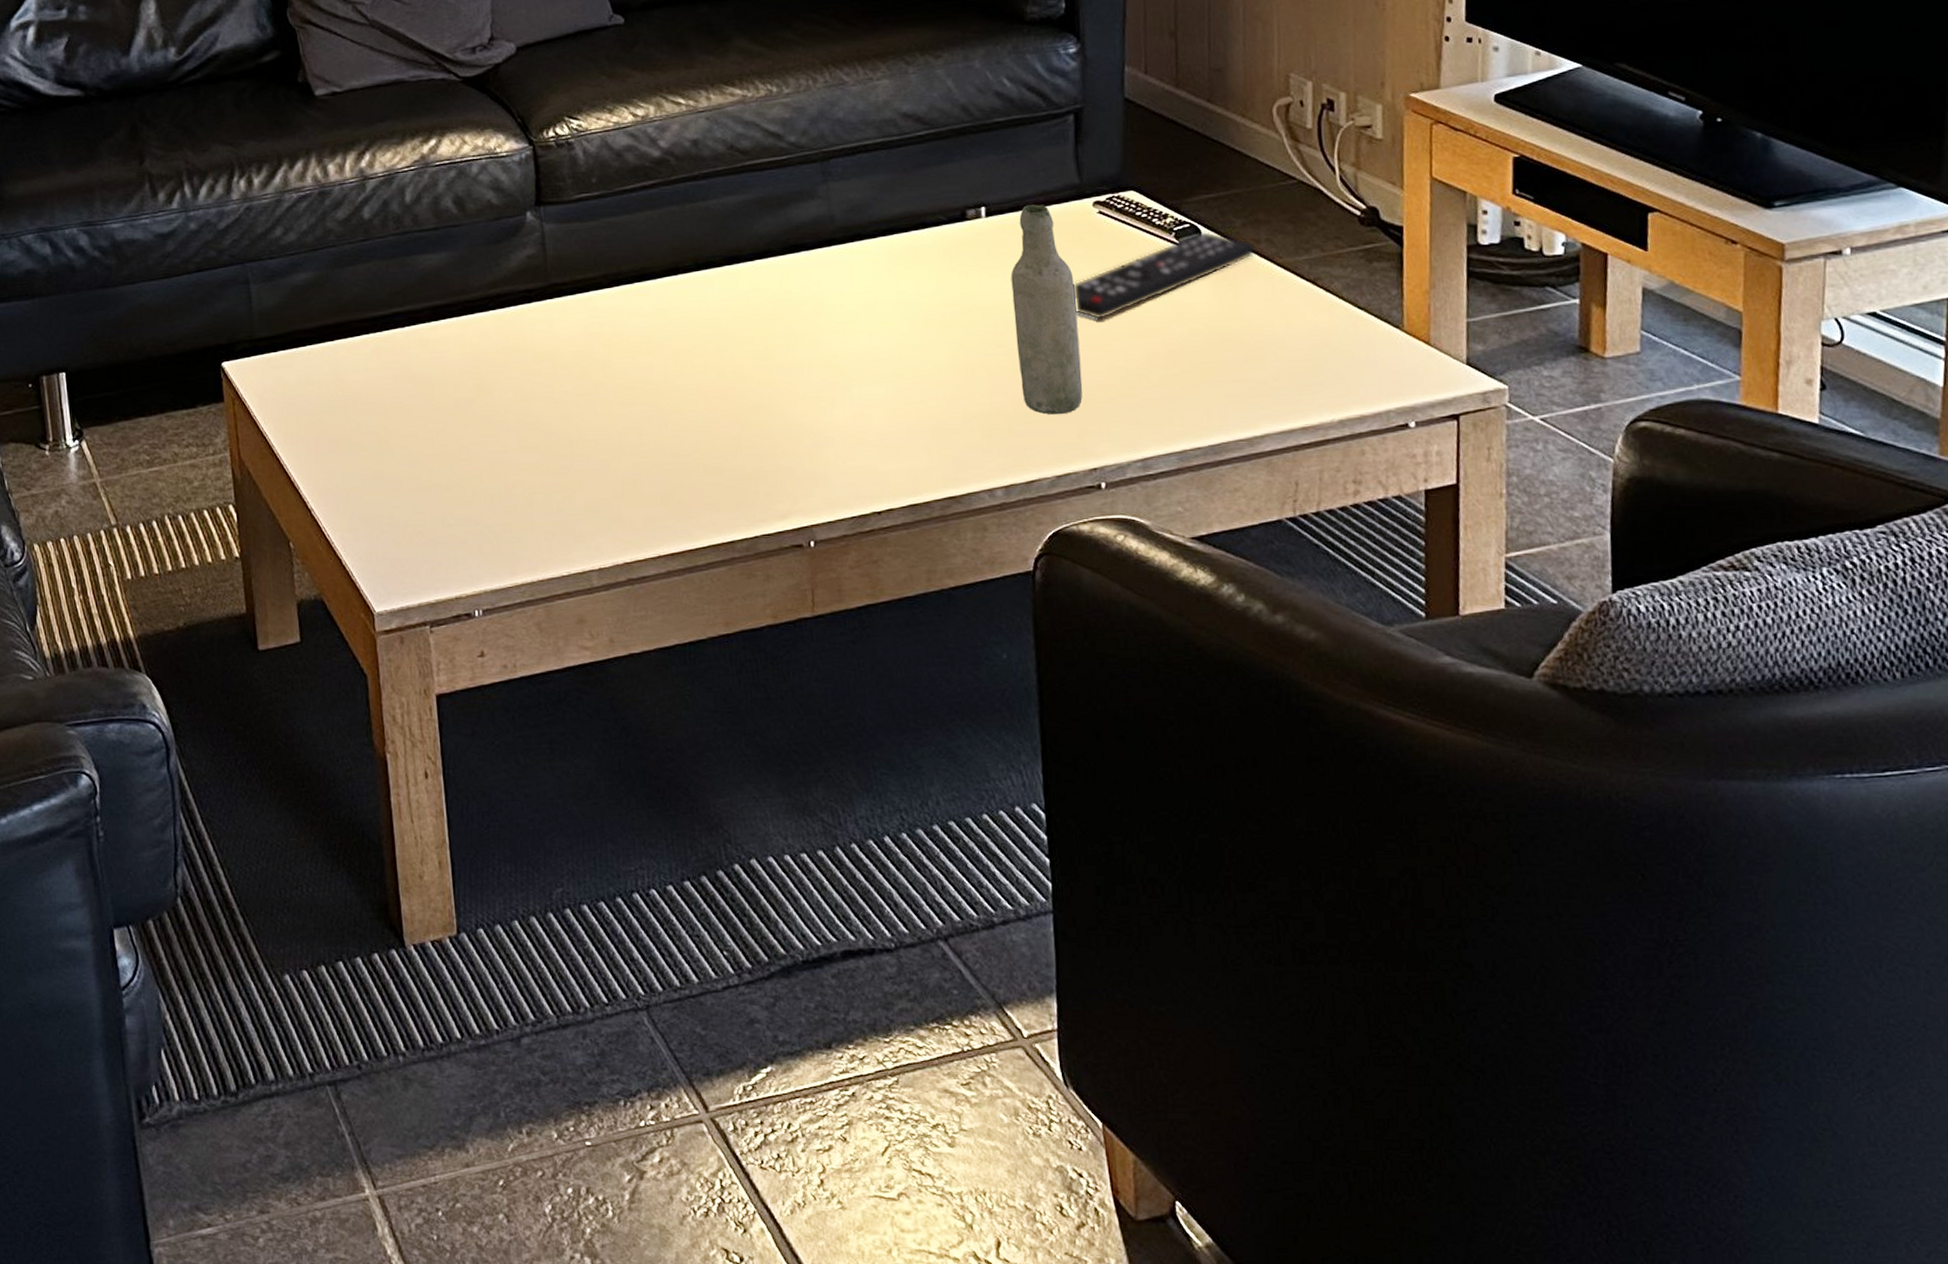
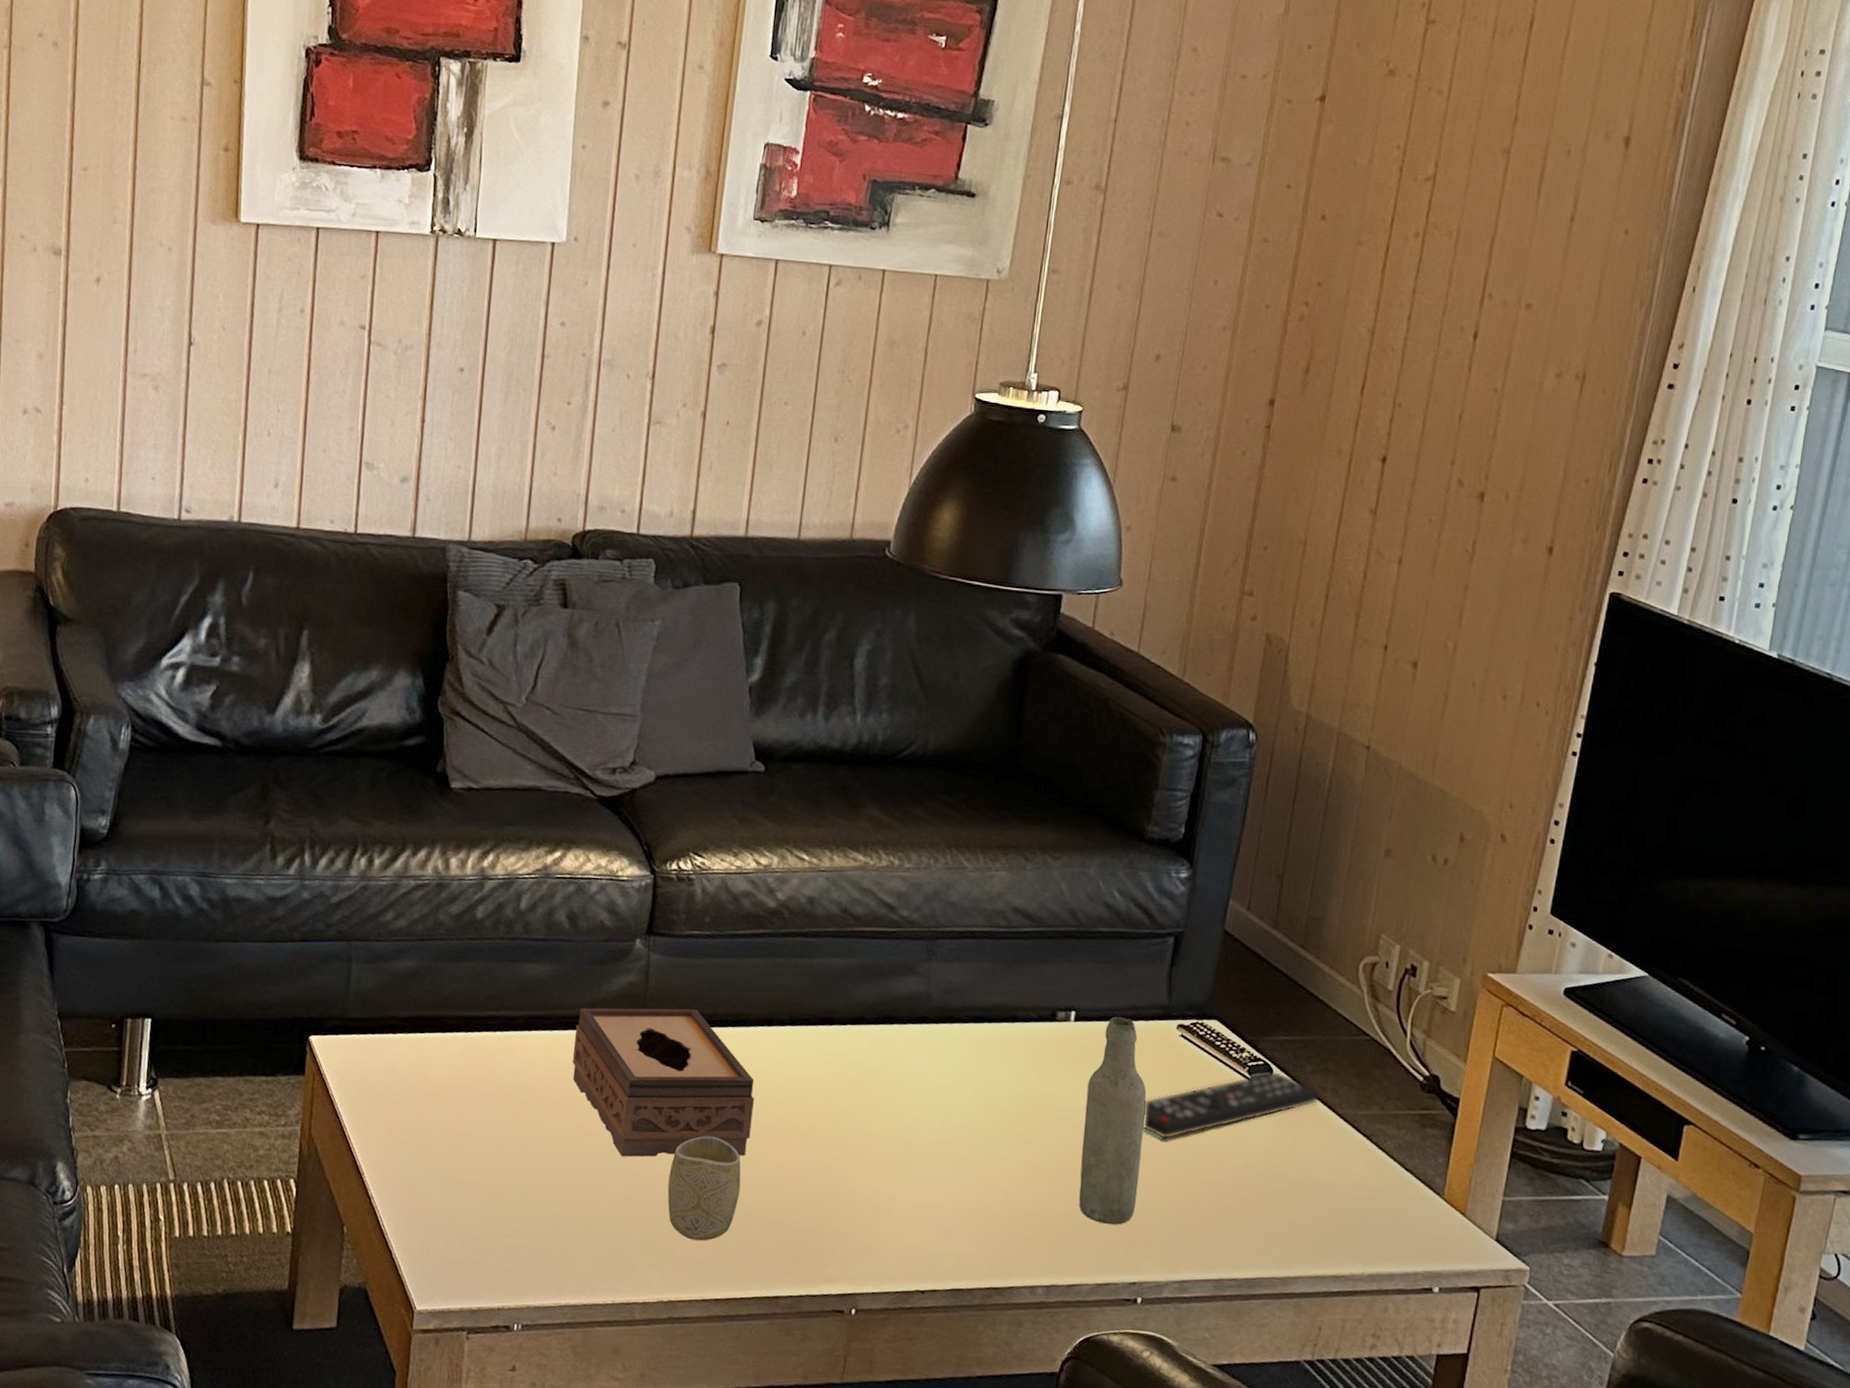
tissue box: none [481,271,677,429] -> present [572,1007,755,1158]
cup: none [601,394,677,500] -> present [667,1136,741,1241]

